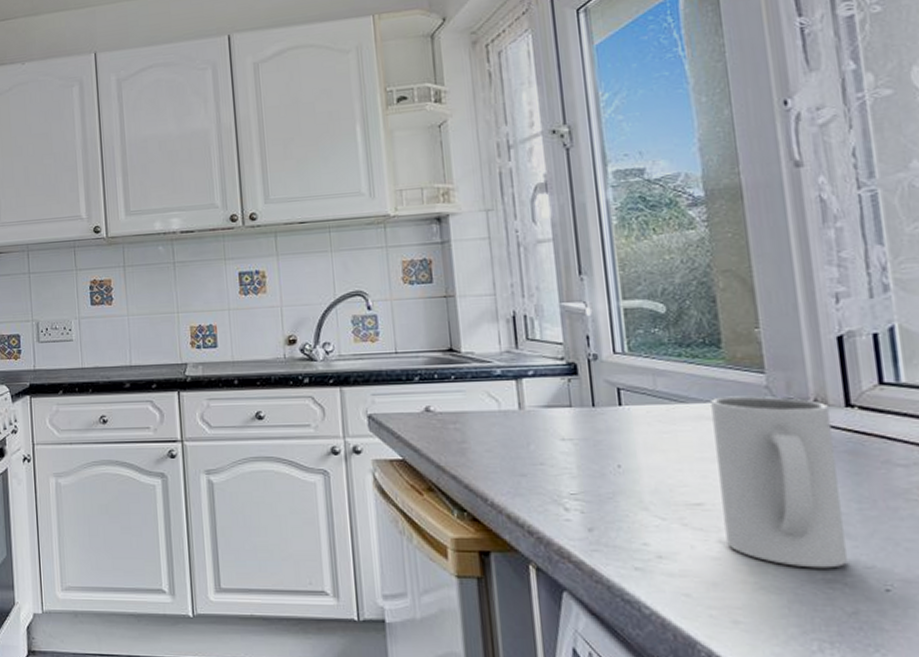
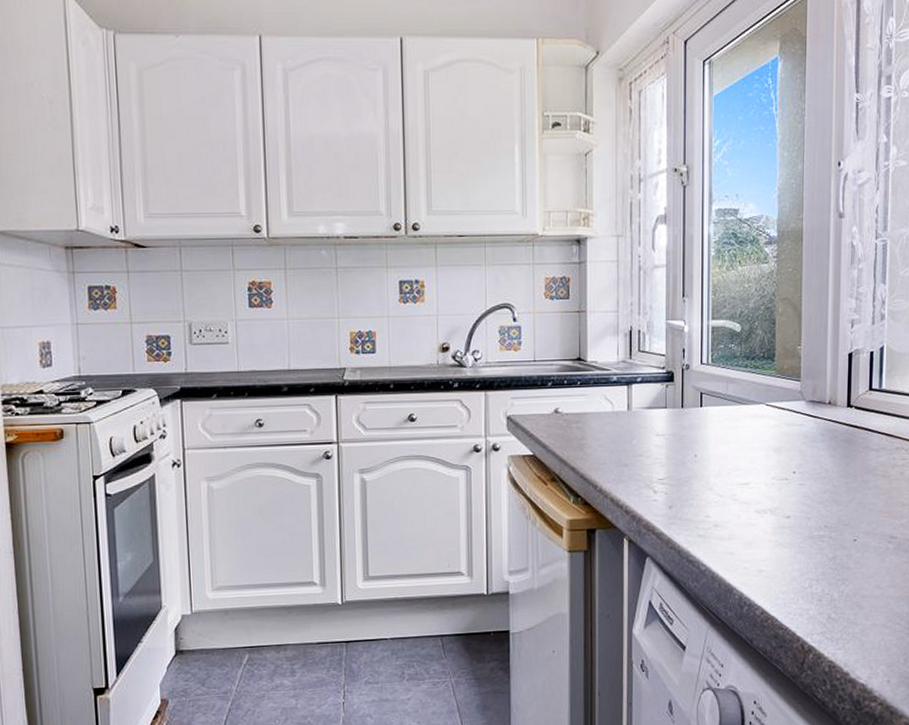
mug: present [711,396,849,569] -> none [761,399,838,528]

